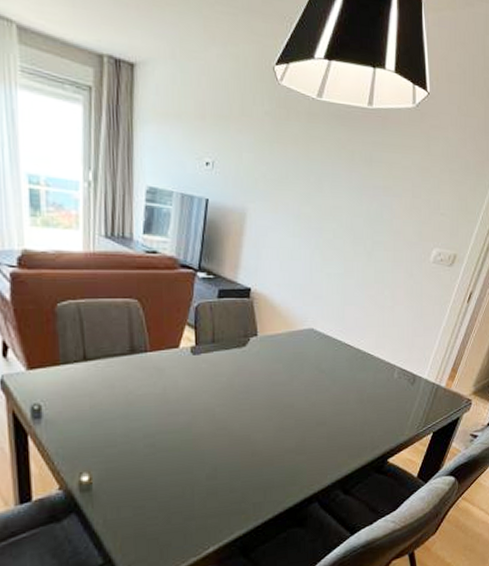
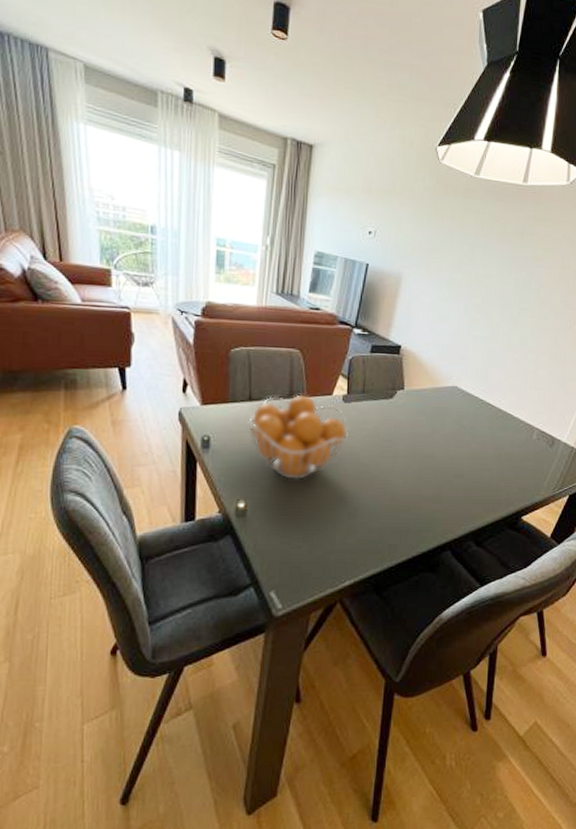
fruit basket: none [85,349,200,444] -> present [248,394,348,480]

